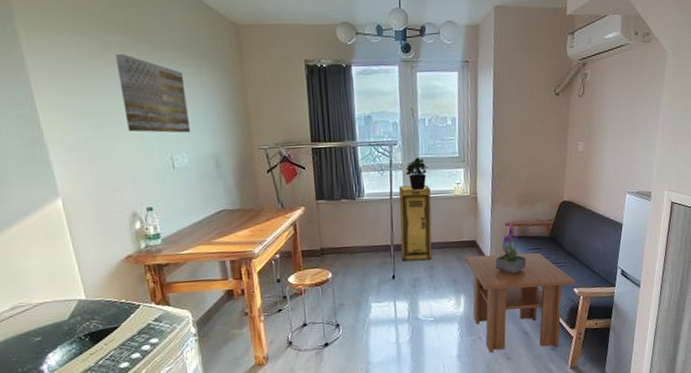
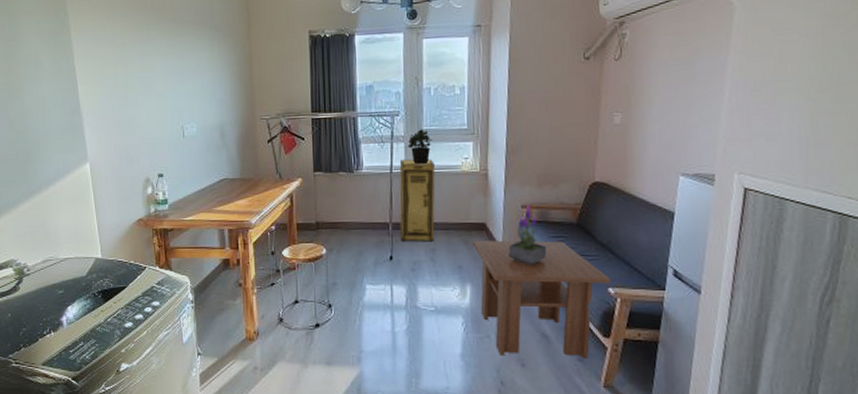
wall art: present [115,54,191,133] -> none [142,32,201,104]

